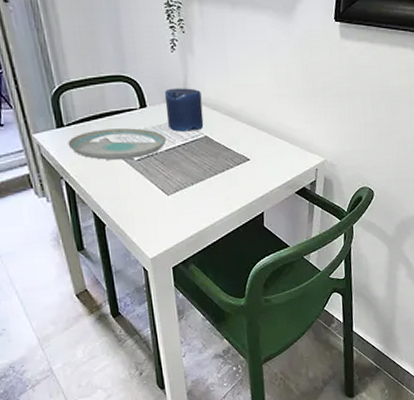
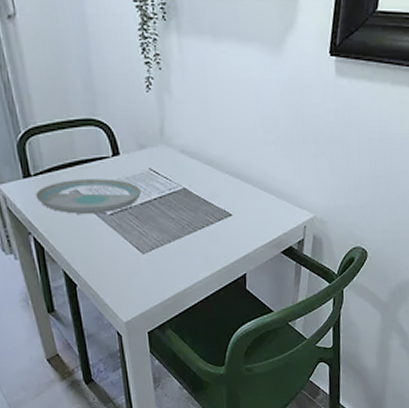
candle: present [164,88,204,132] -> none [139,133,182,183]

